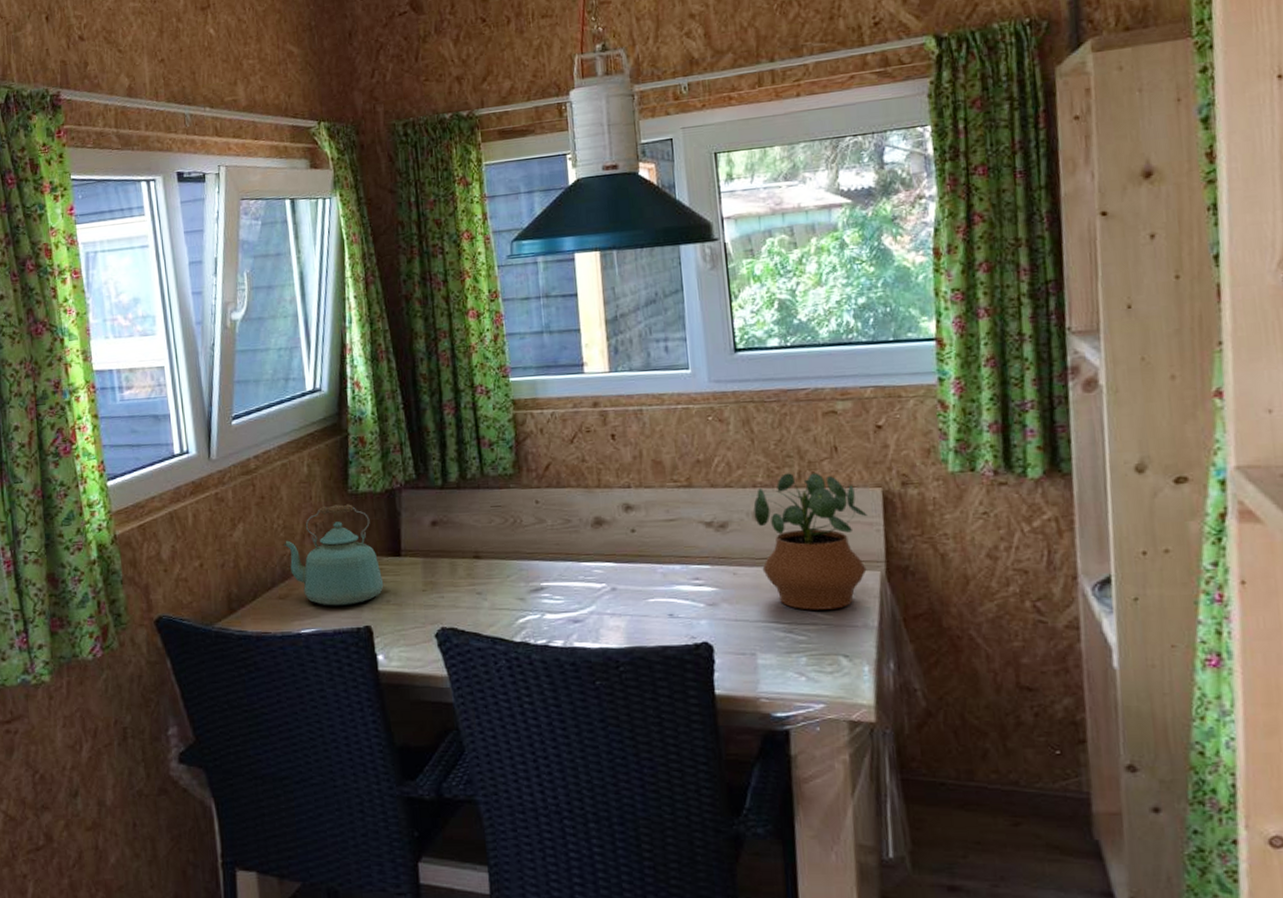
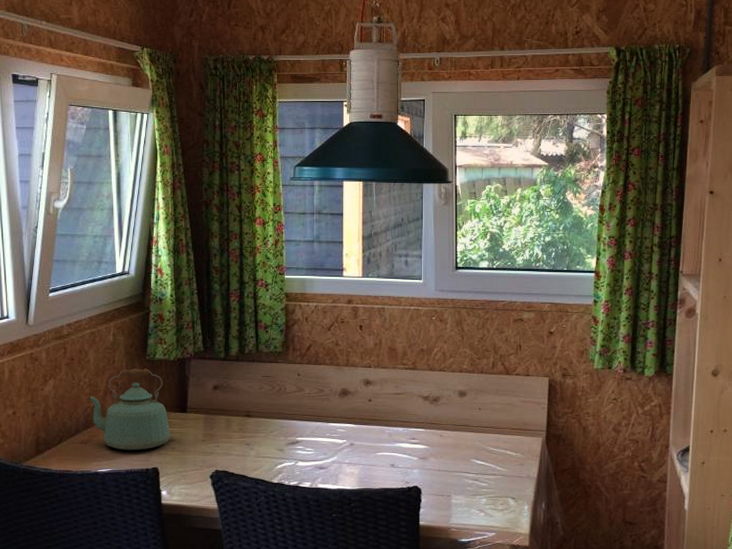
potted plant: present [753,473,868,610] -> none [459,363,537,465]

